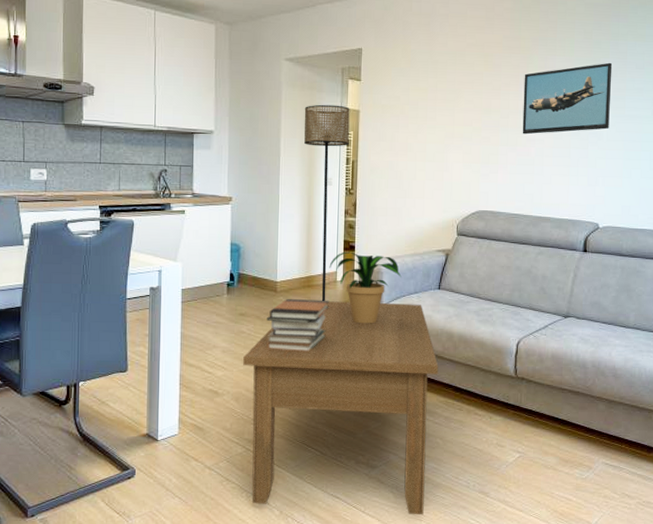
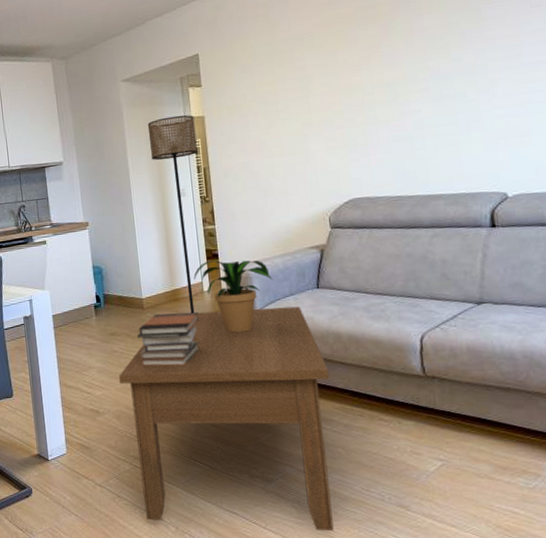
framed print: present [522,62,613,135] -> none [386,7,504,108]

